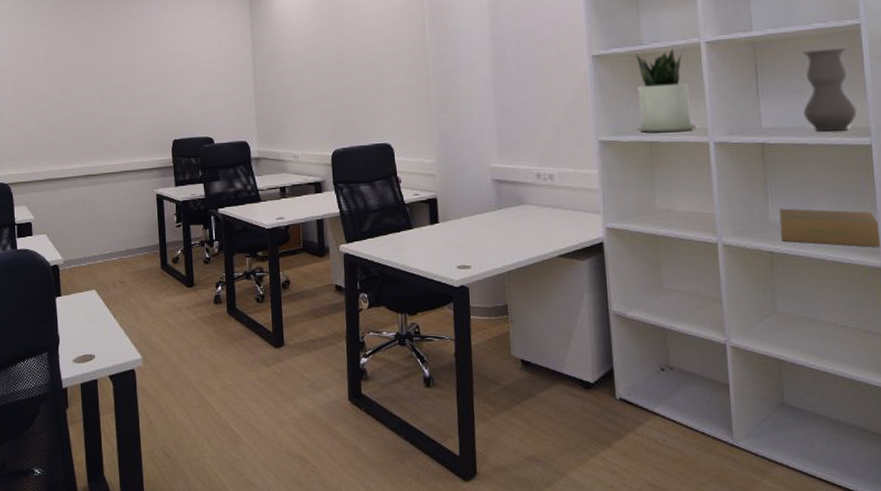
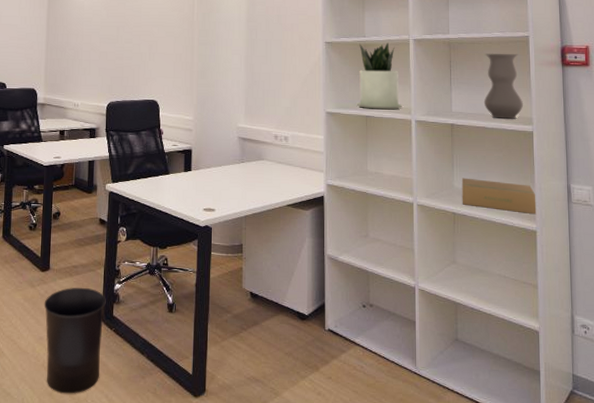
waste bin: none [281,363,352,482] -> present [44,287,106,394]

